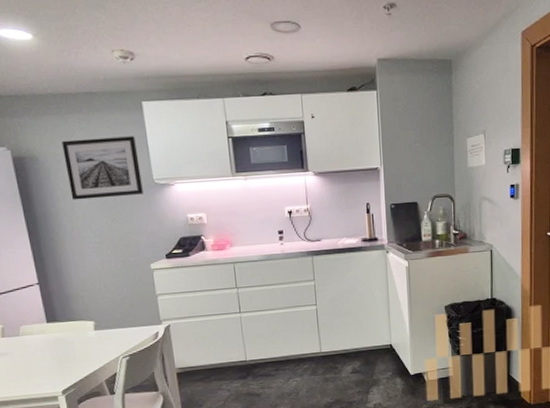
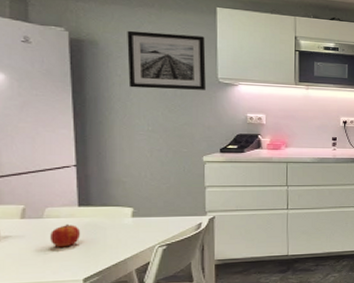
fruit: none [28,340,54,363] -> present [50,223,81,248]

